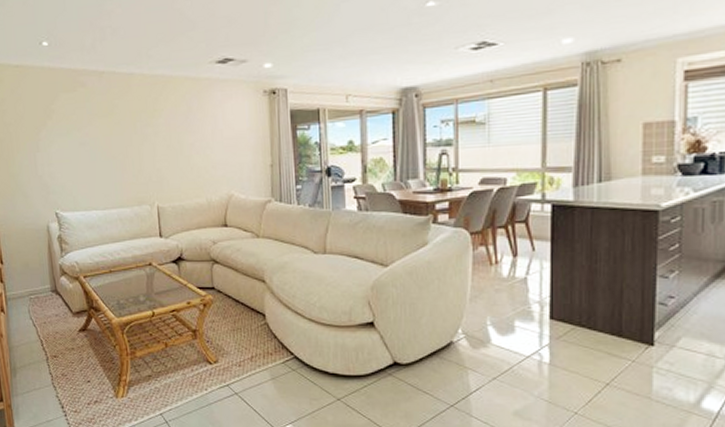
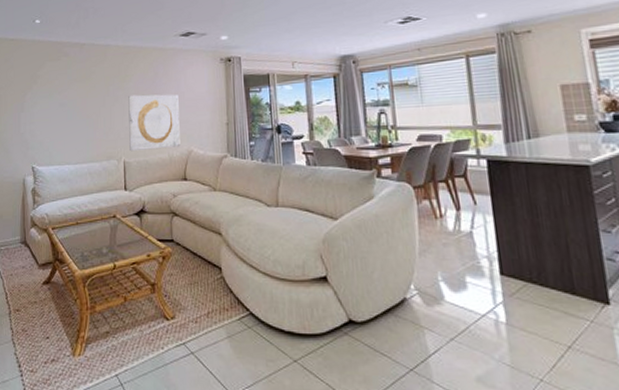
wall art: none [158,132,220,196] -> present [128,94,181,152]

